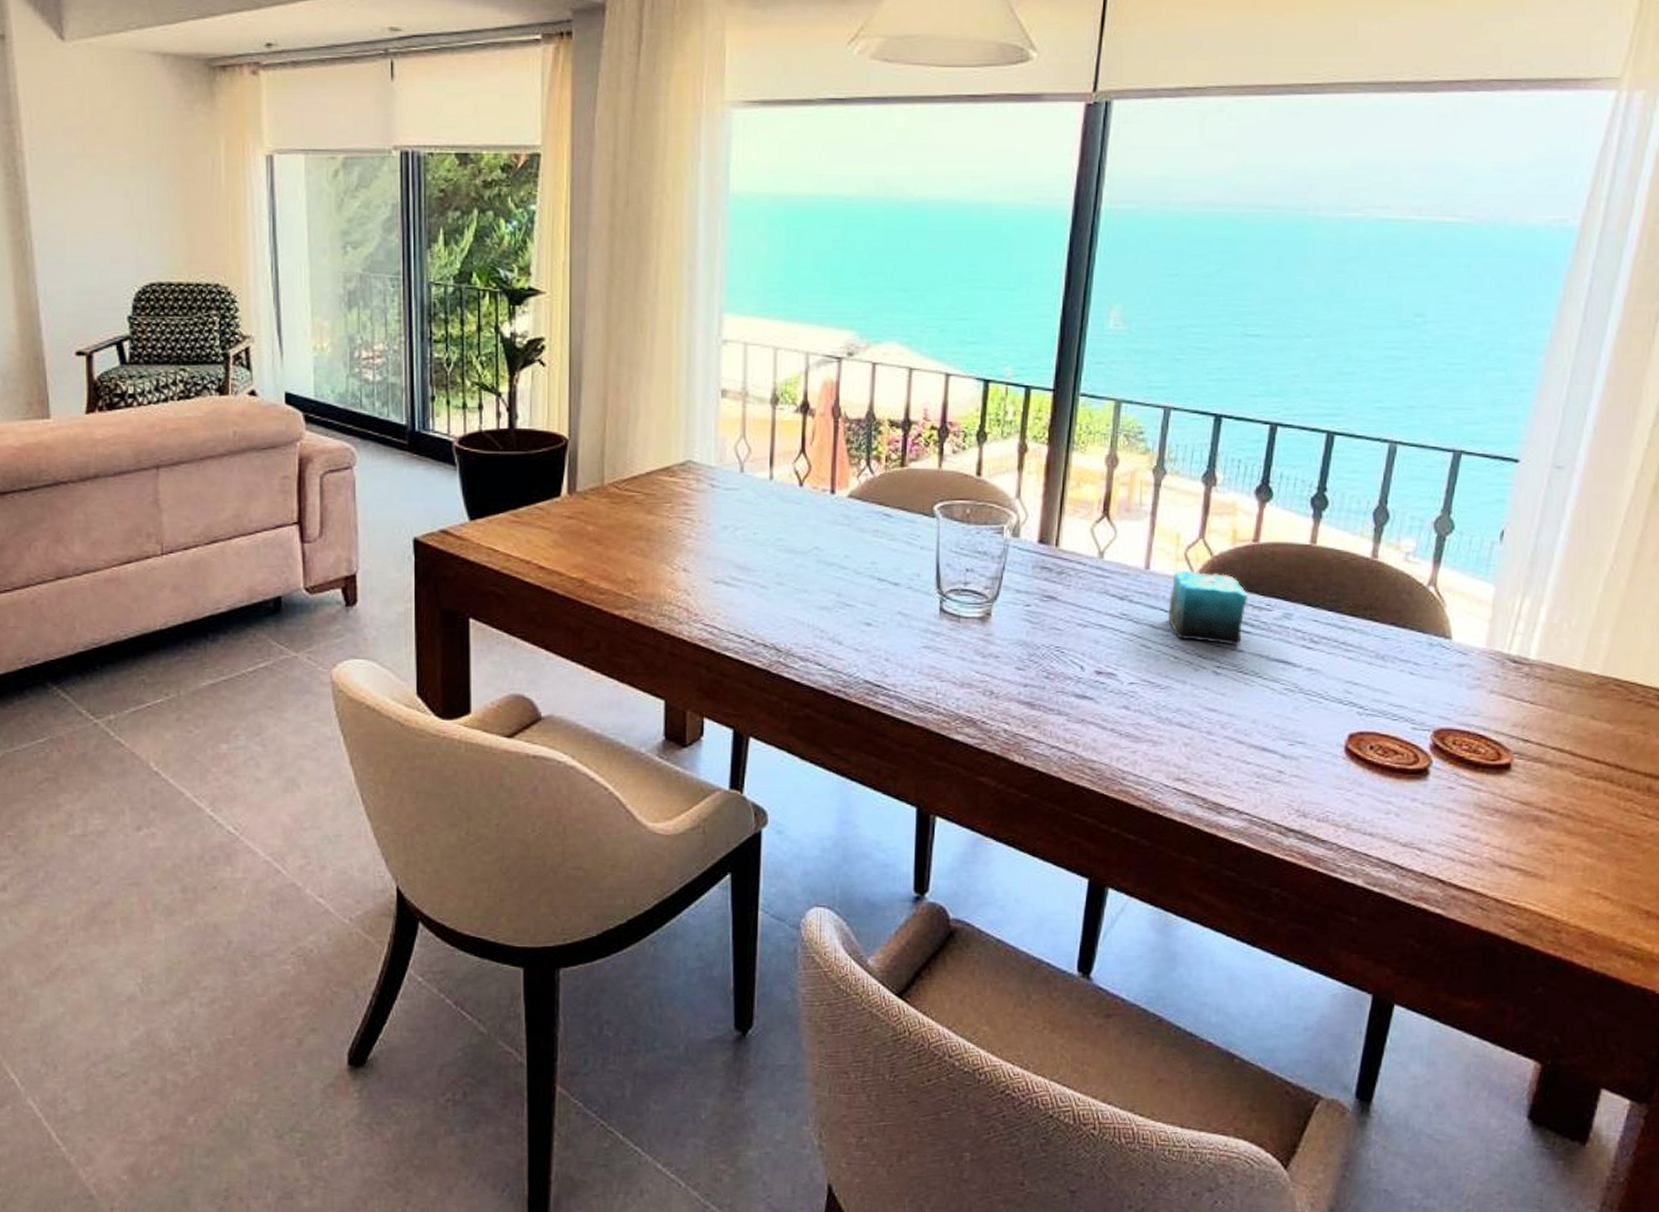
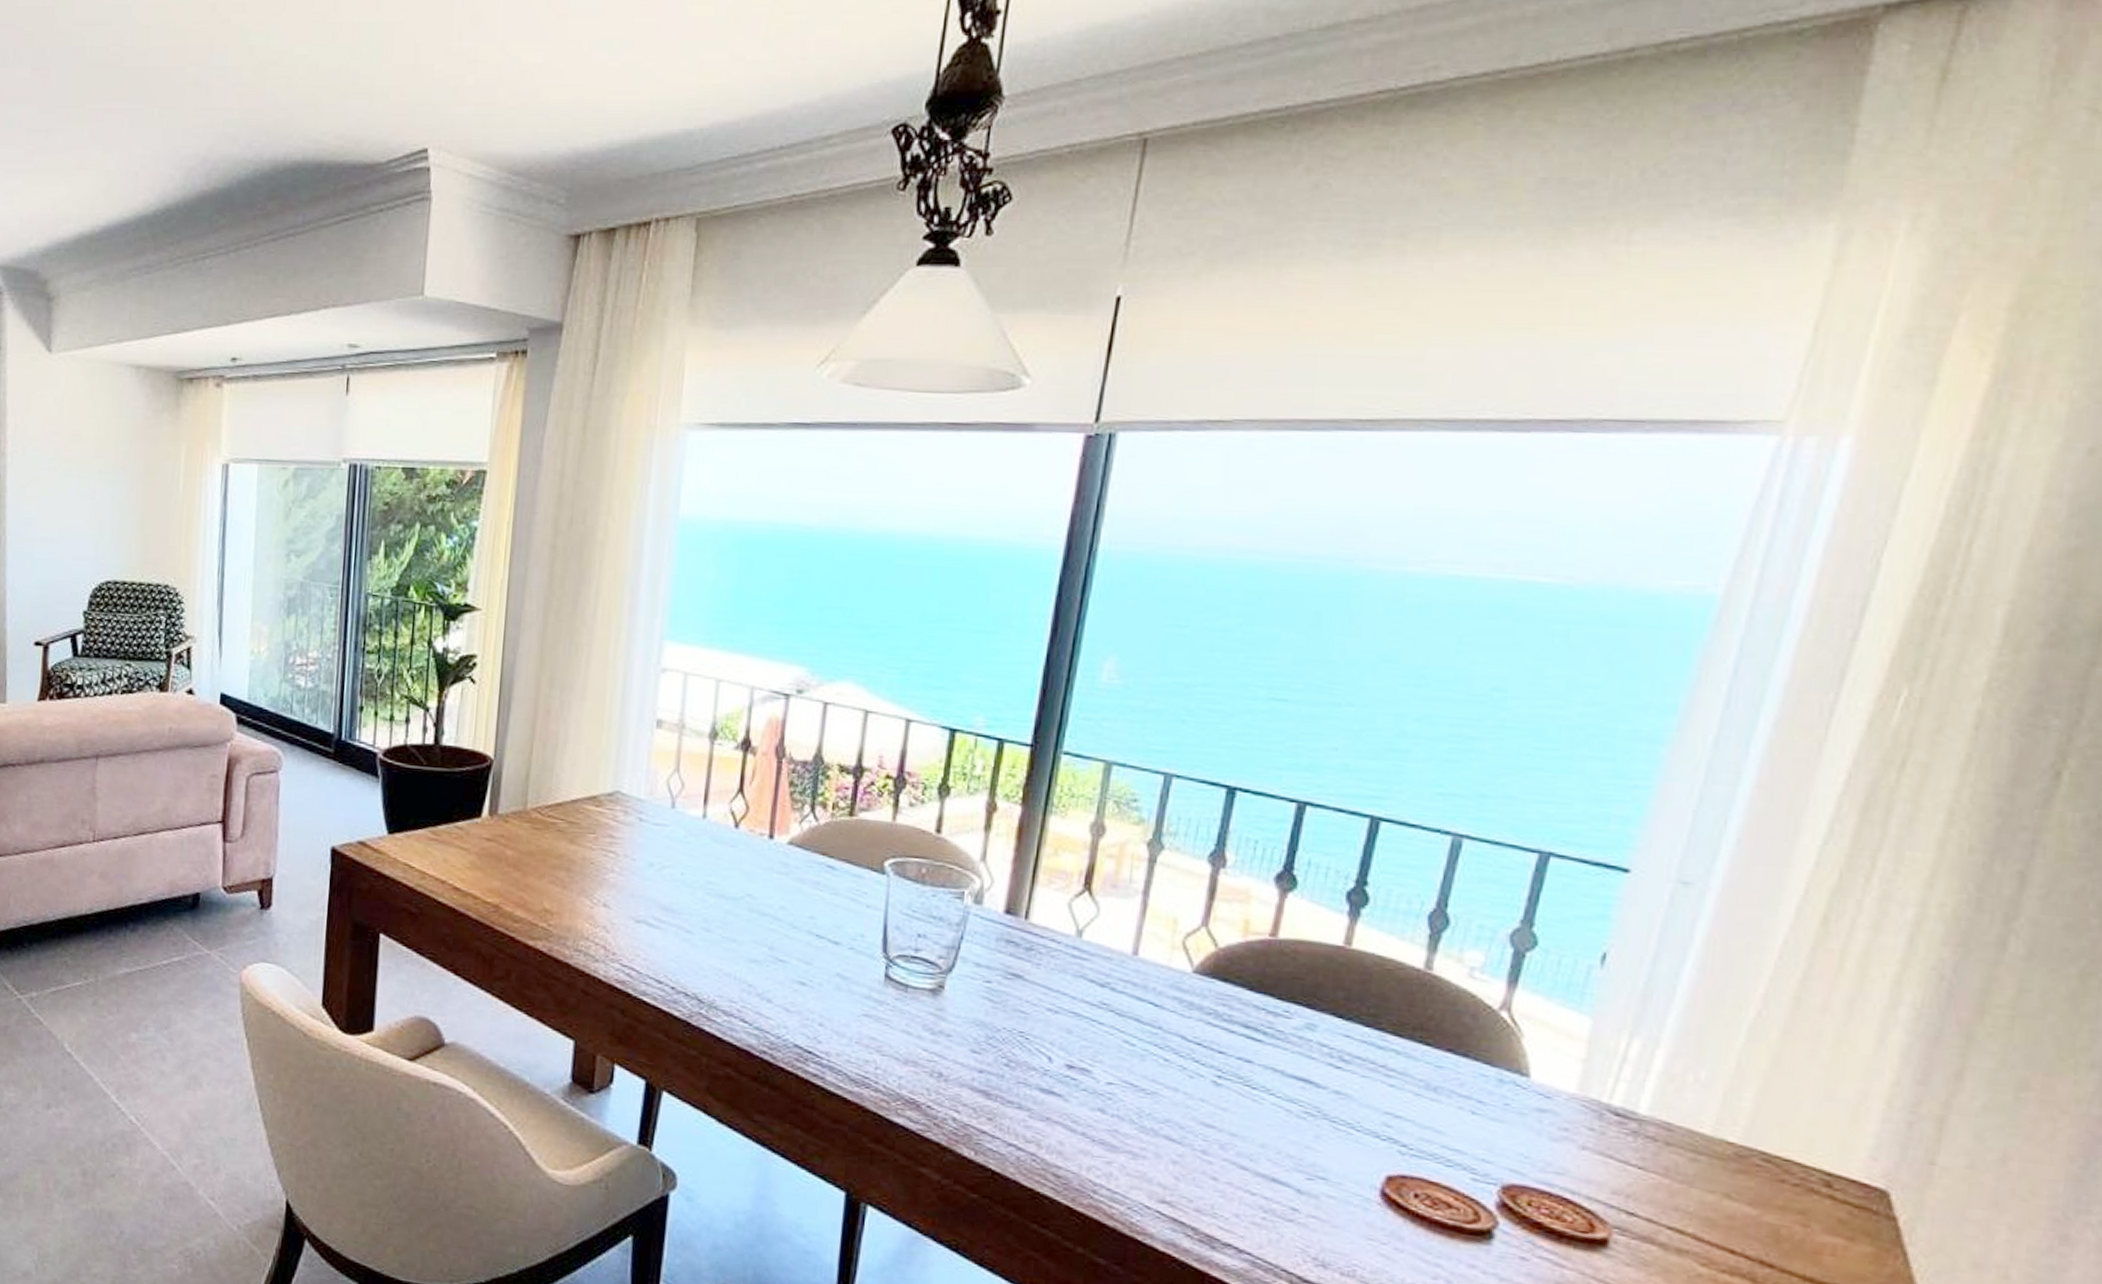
candle: present [1168,570,1247,646] -> none [1158,959,1260,1055]

